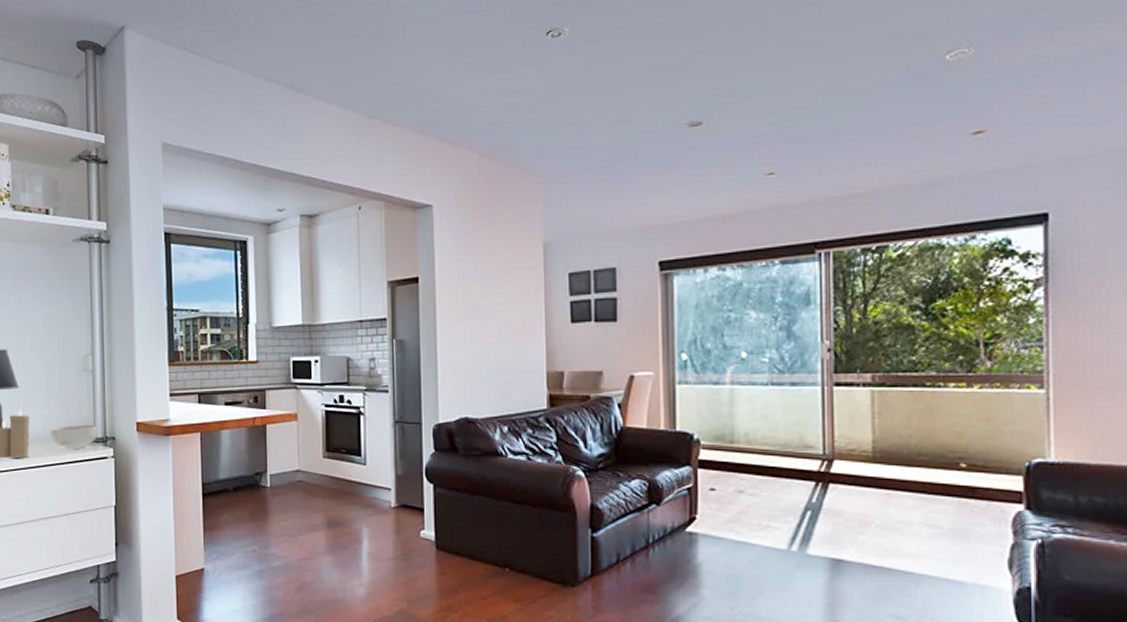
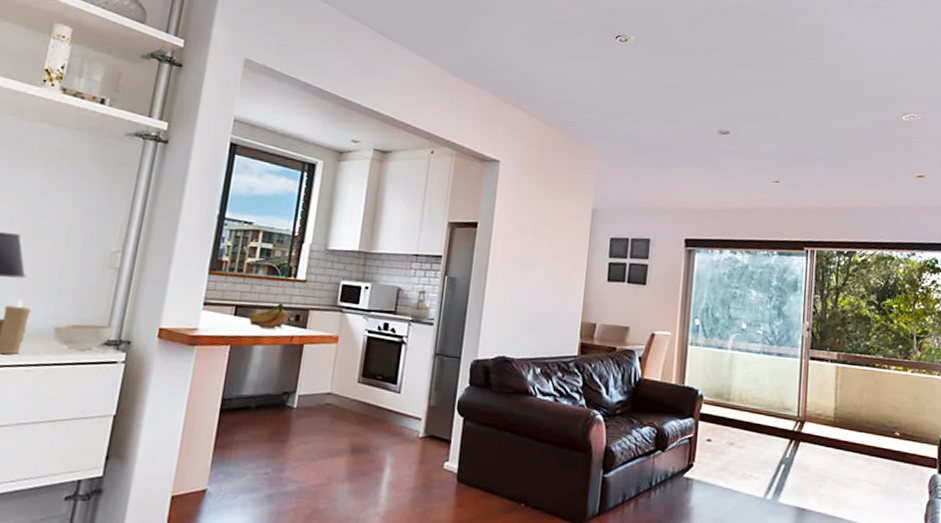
fruit: none [210,386,247,414] -> present [247,303,288,330]

